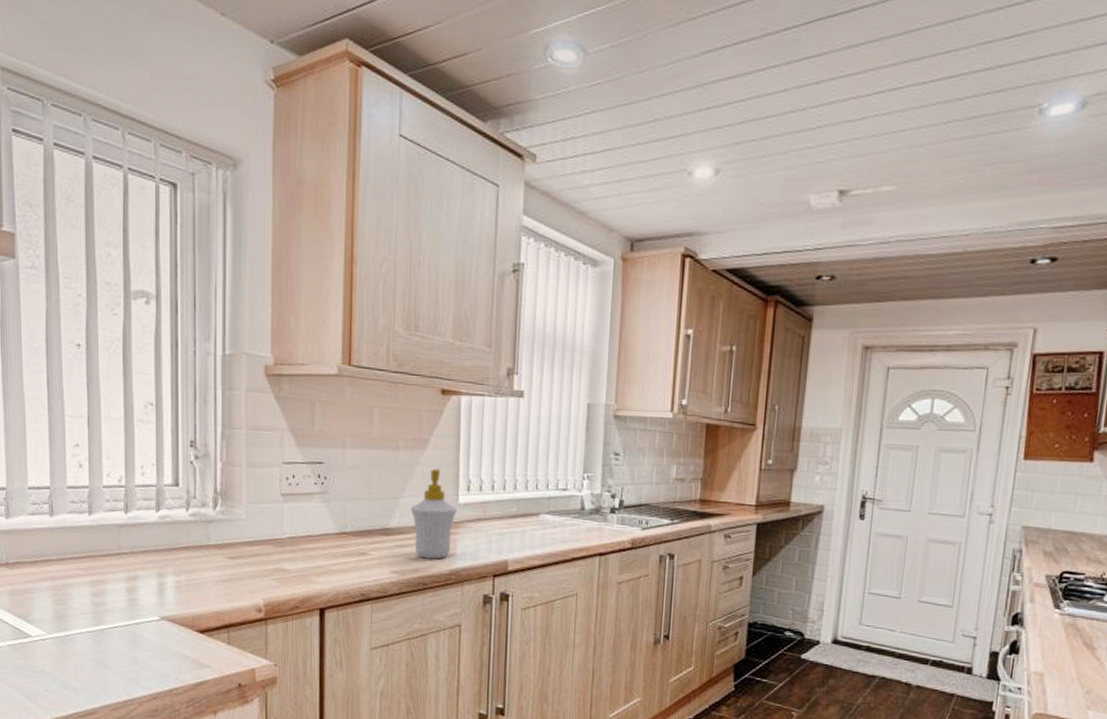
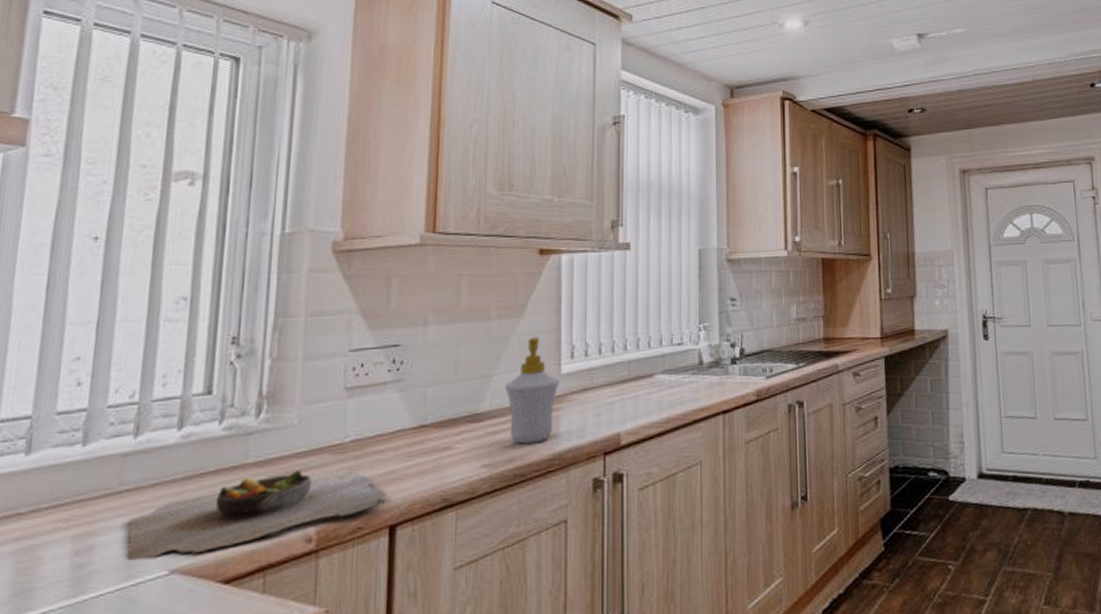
cutting board: none [127,555,317,608] -> present [127,469,387,561]

